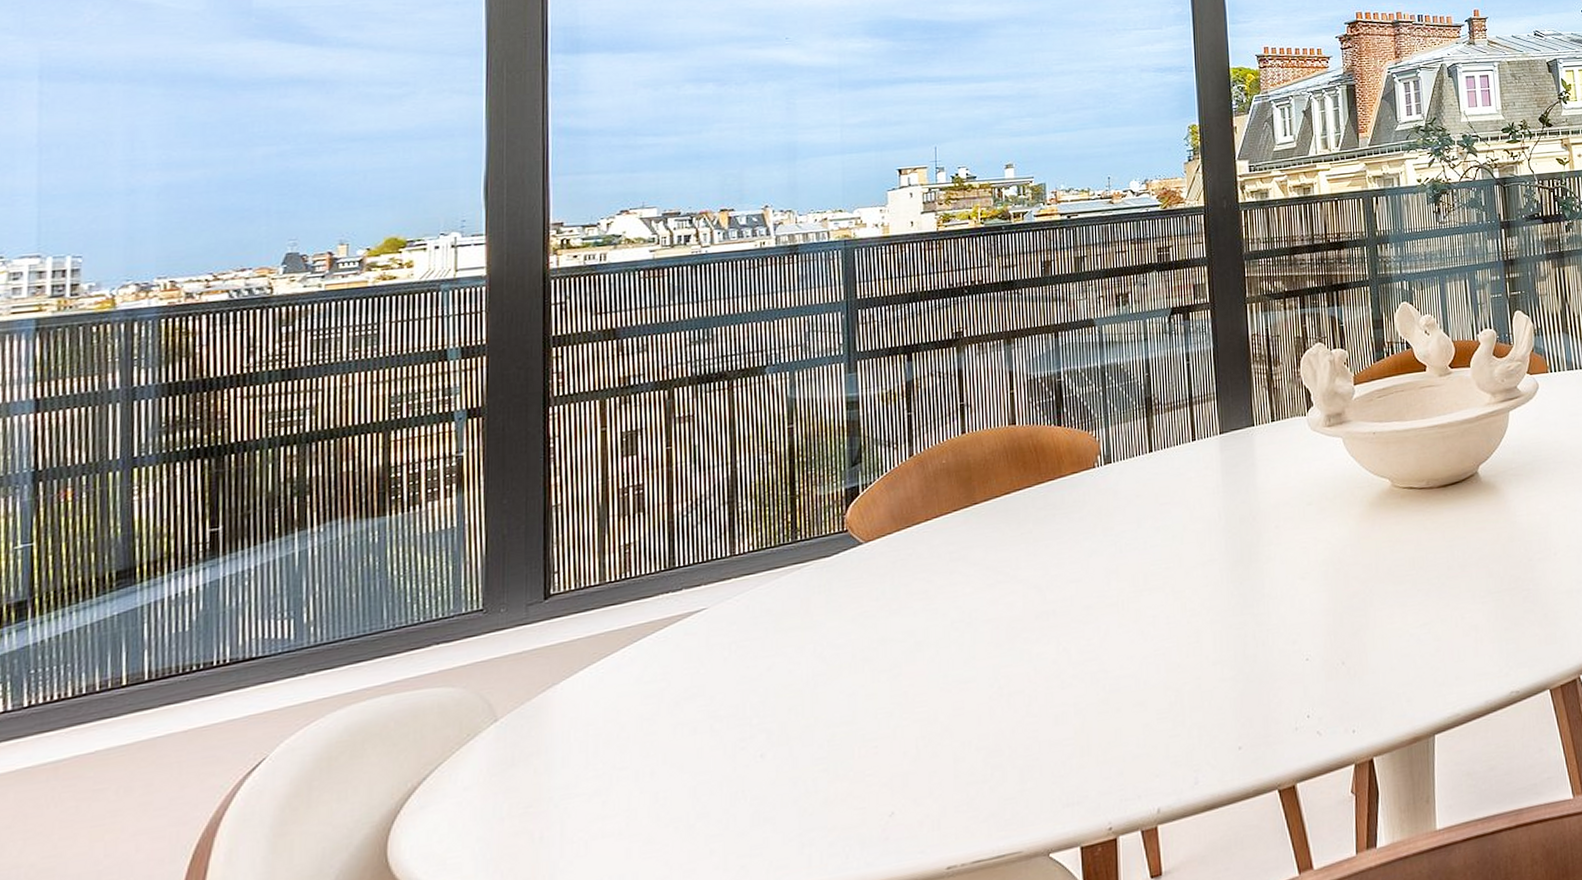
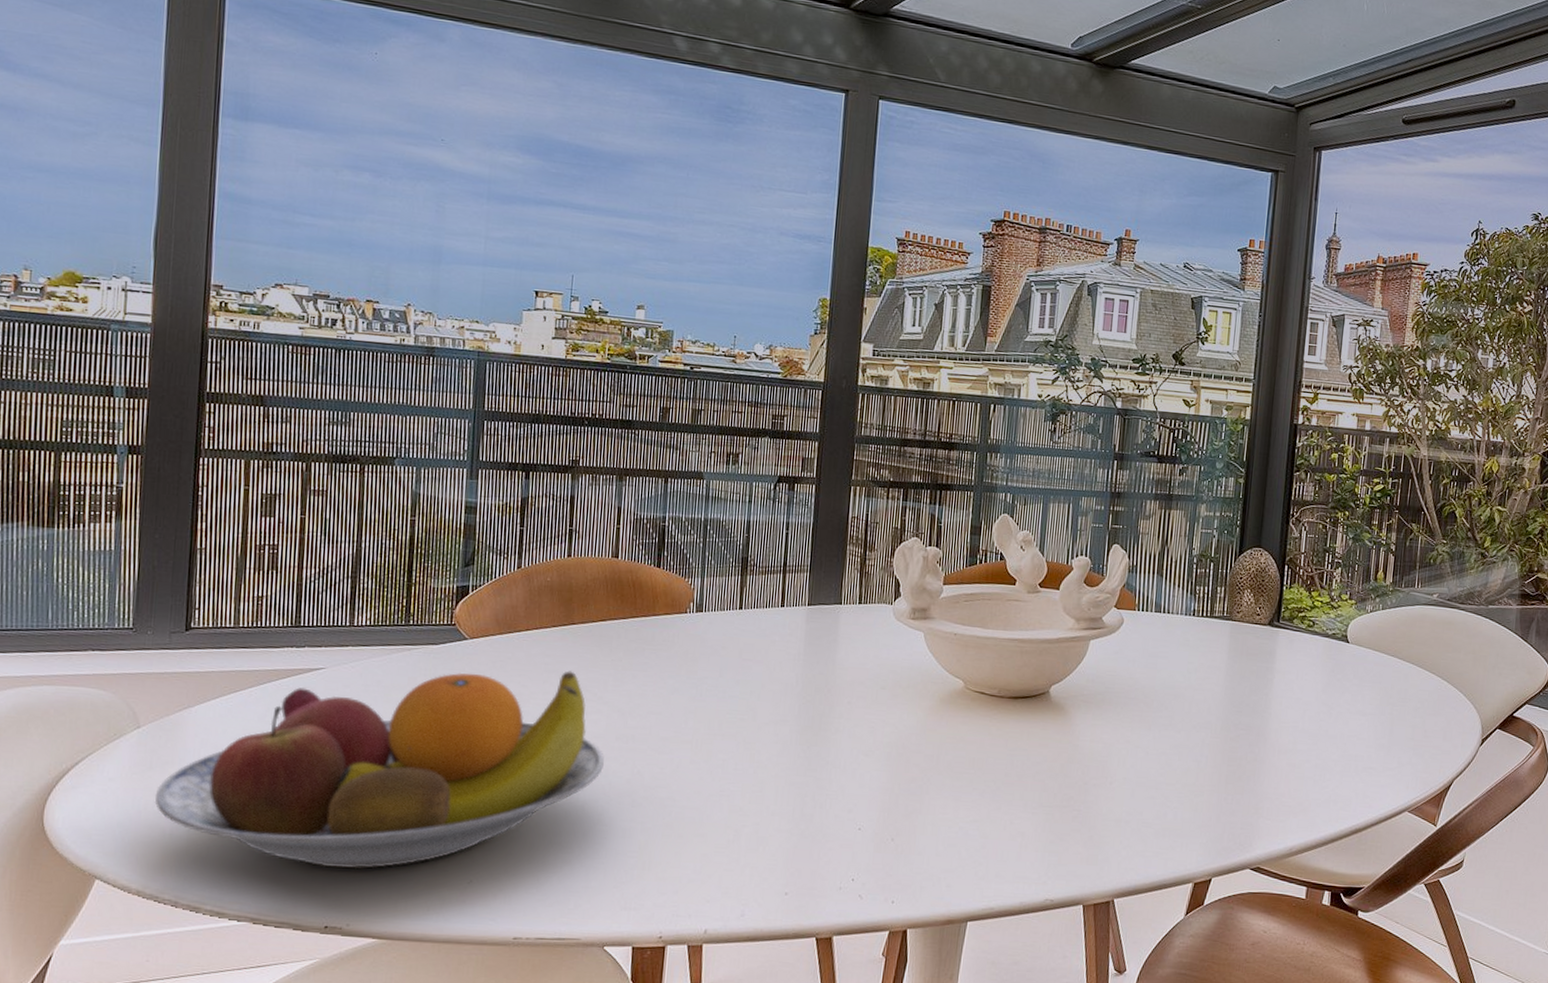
fruit bowl: none [519,554,1026,836] -> present [154,671,604,869]

